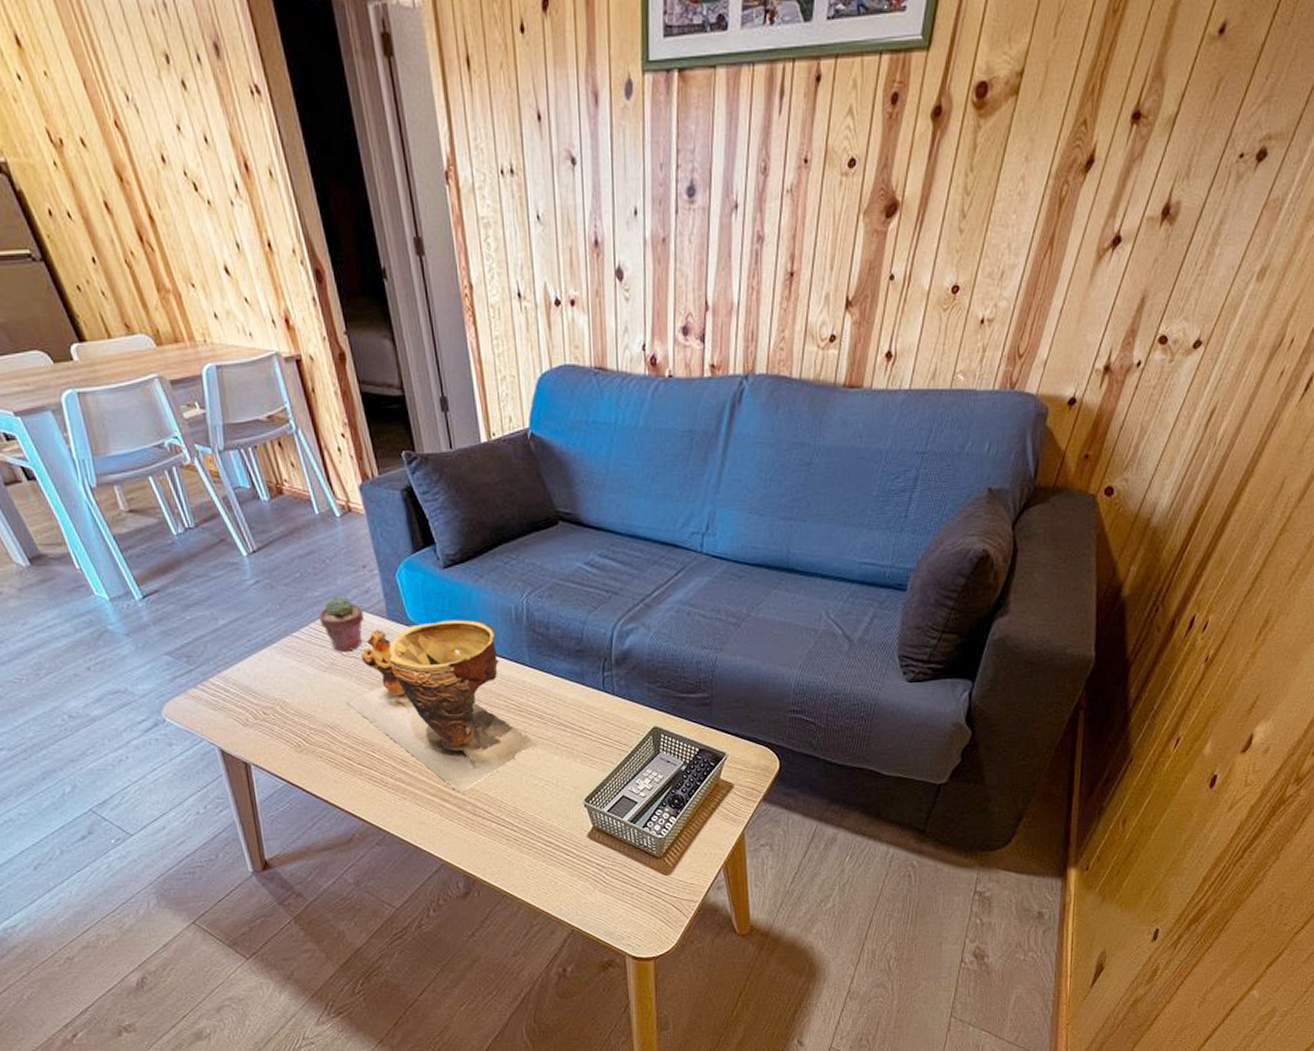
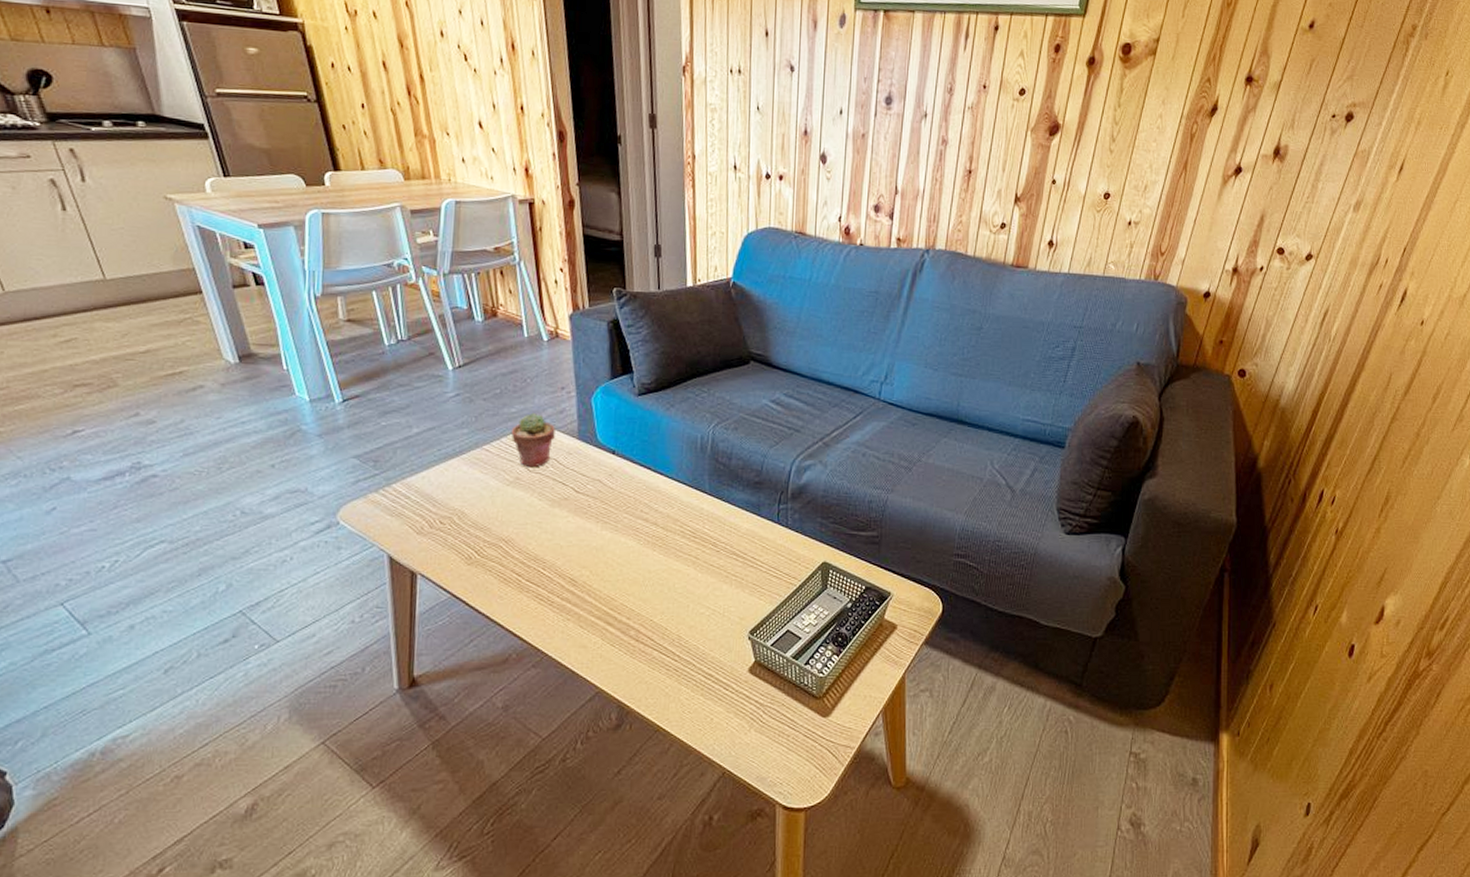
clay pot: present [346,619,538,793] -> none [525,444,709,617]

